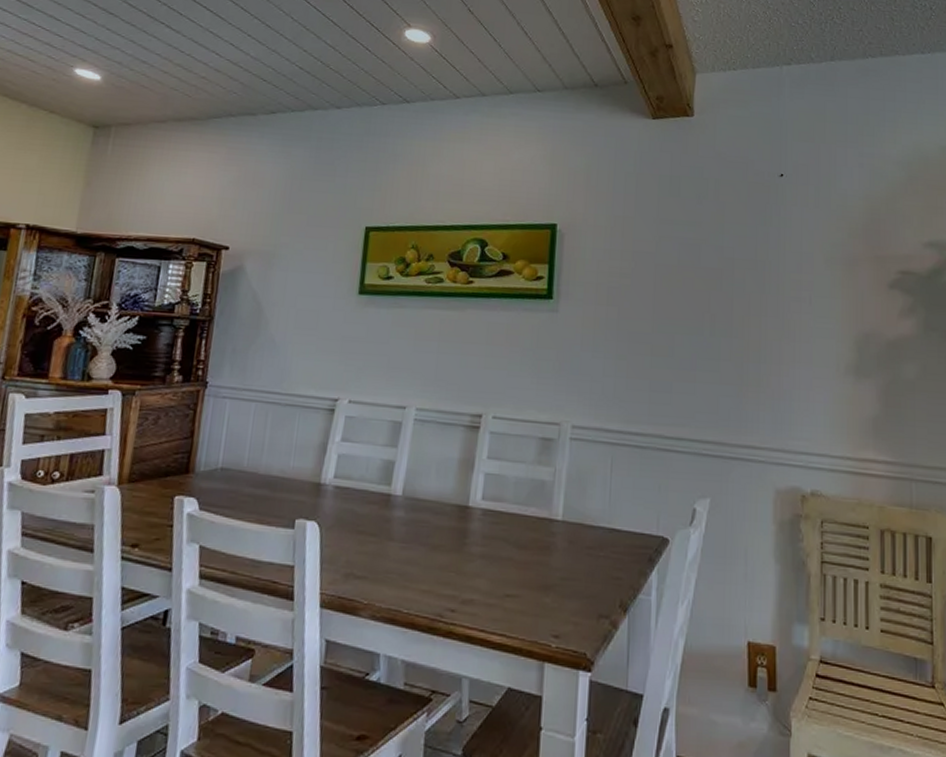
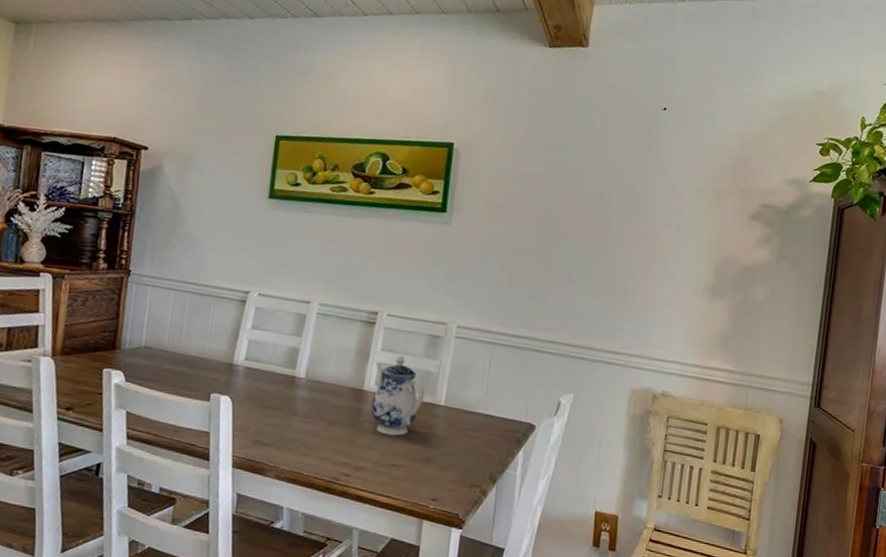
teapot: none [478,463,539,560] -> present [371,355,425,436]

